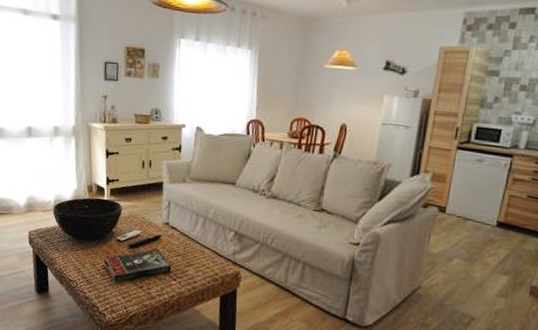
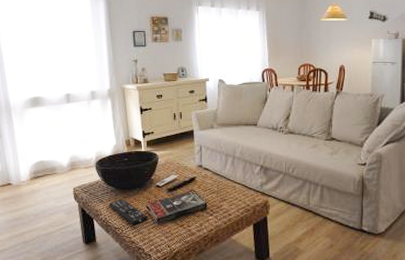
remote control: none [64,249,106,280] -> present [108,198,148,226]

